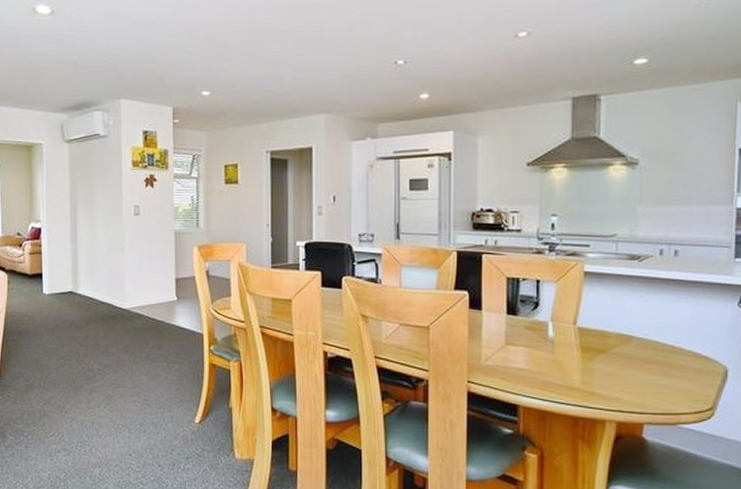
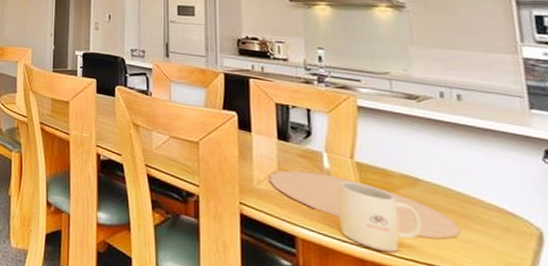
placemat: none [497,342,662,390] -> present [269,170,461,240]
mug: none [558,348,629,407] -> present [338,181,422,253]

